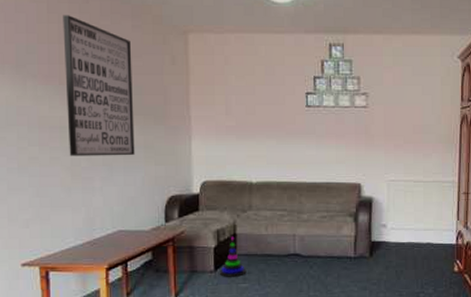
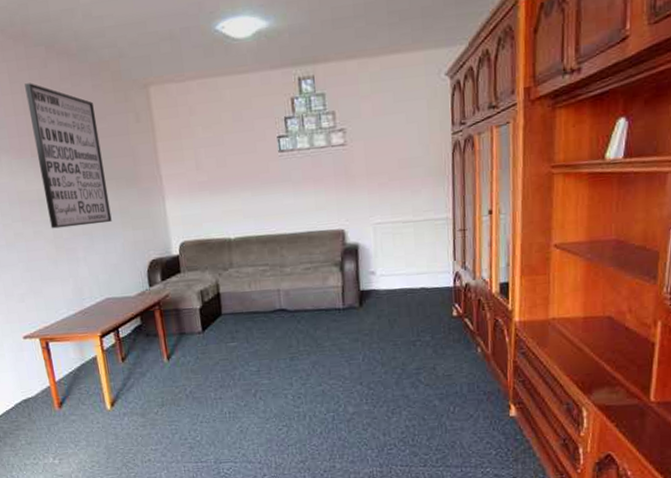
stacking toy: present [219,236,247,278] -> none [207,295,234,338]

